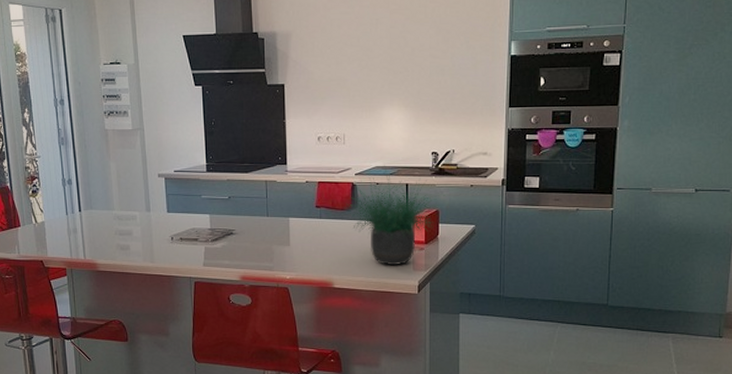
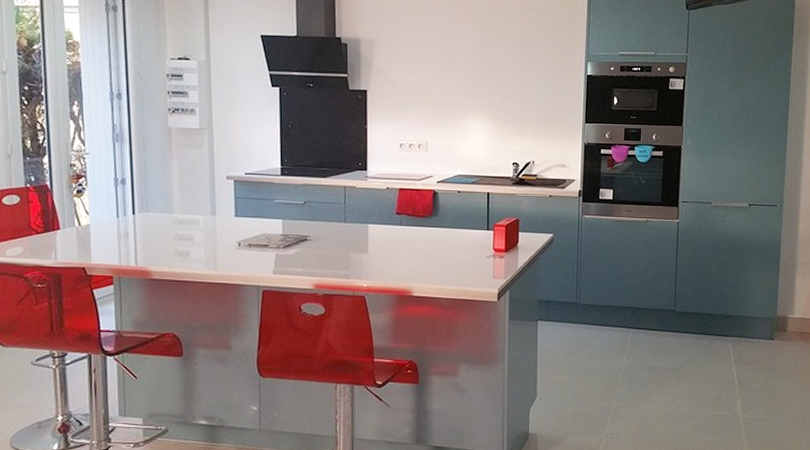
potted plant: present [346,165,446,266] -> none [427,174,525,274]

